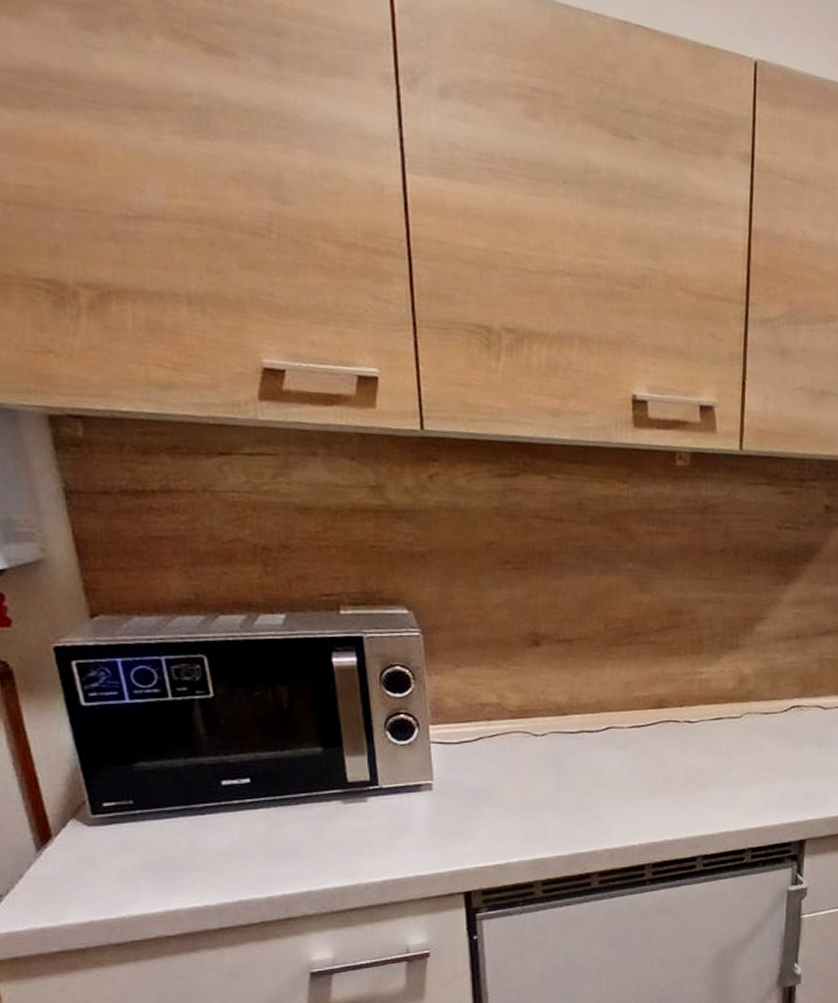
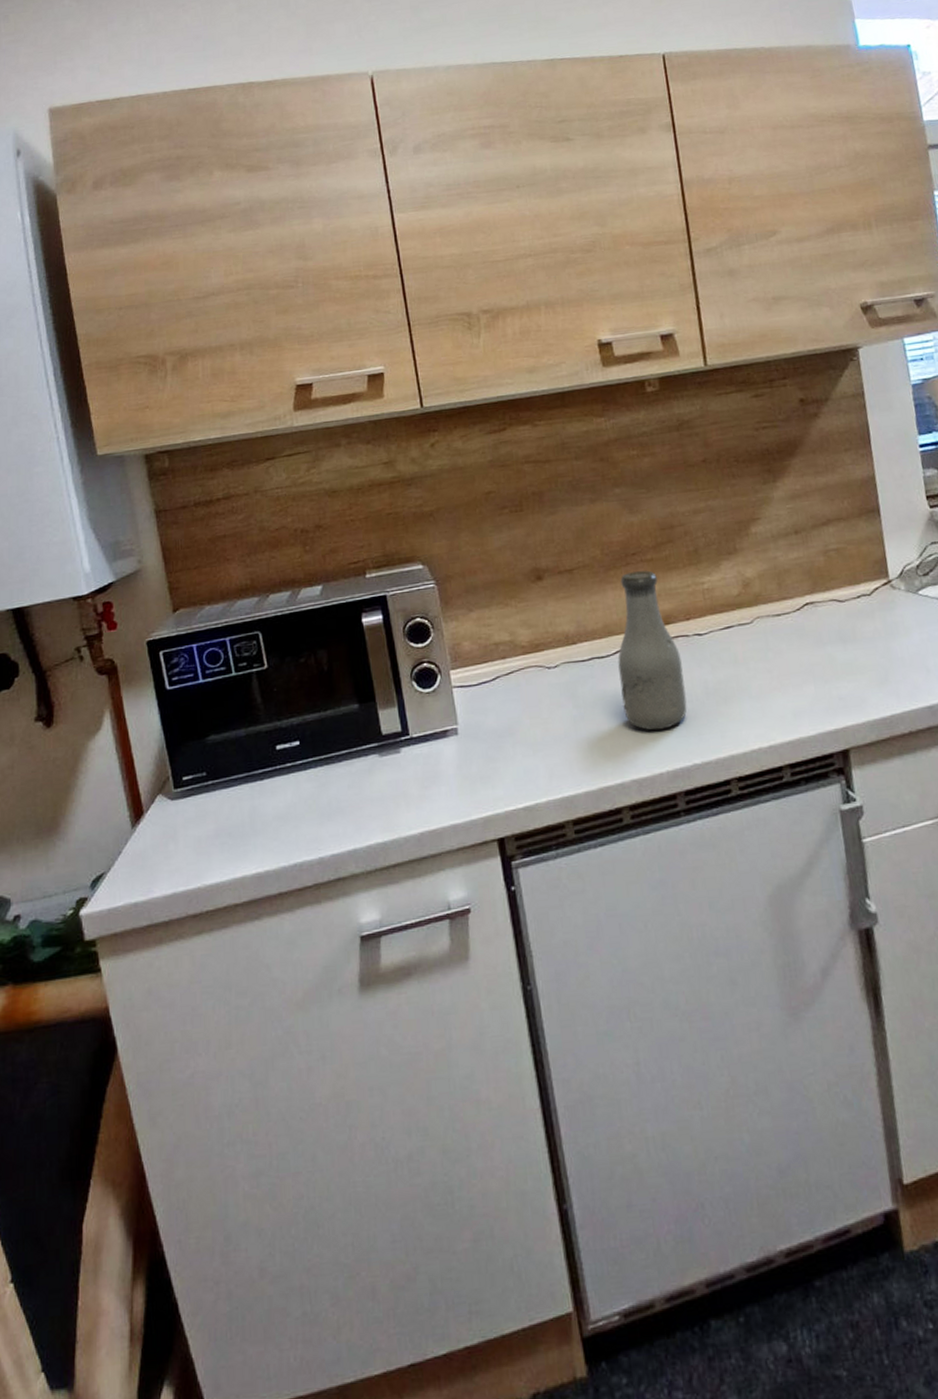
bottle: none [606,652,669,806] -> present [617,570,687,731]

